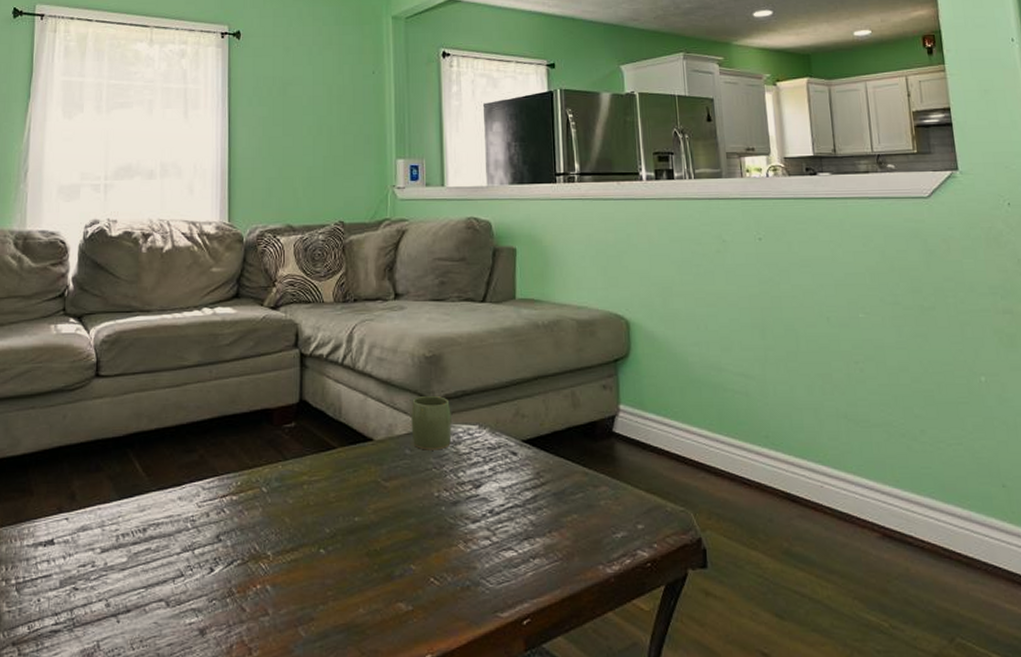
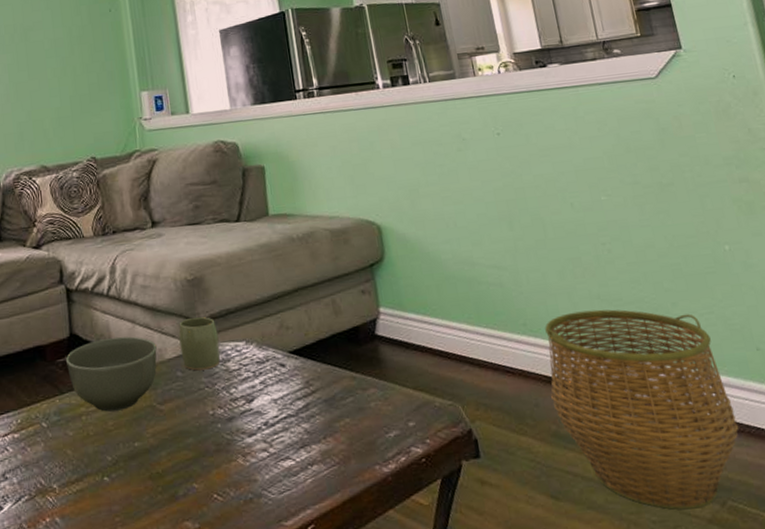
bowl: none [292,407,387,483] -> present [65,336,157,412]
basket: none [786,429,976,642] -> present [545,309,739,510]

